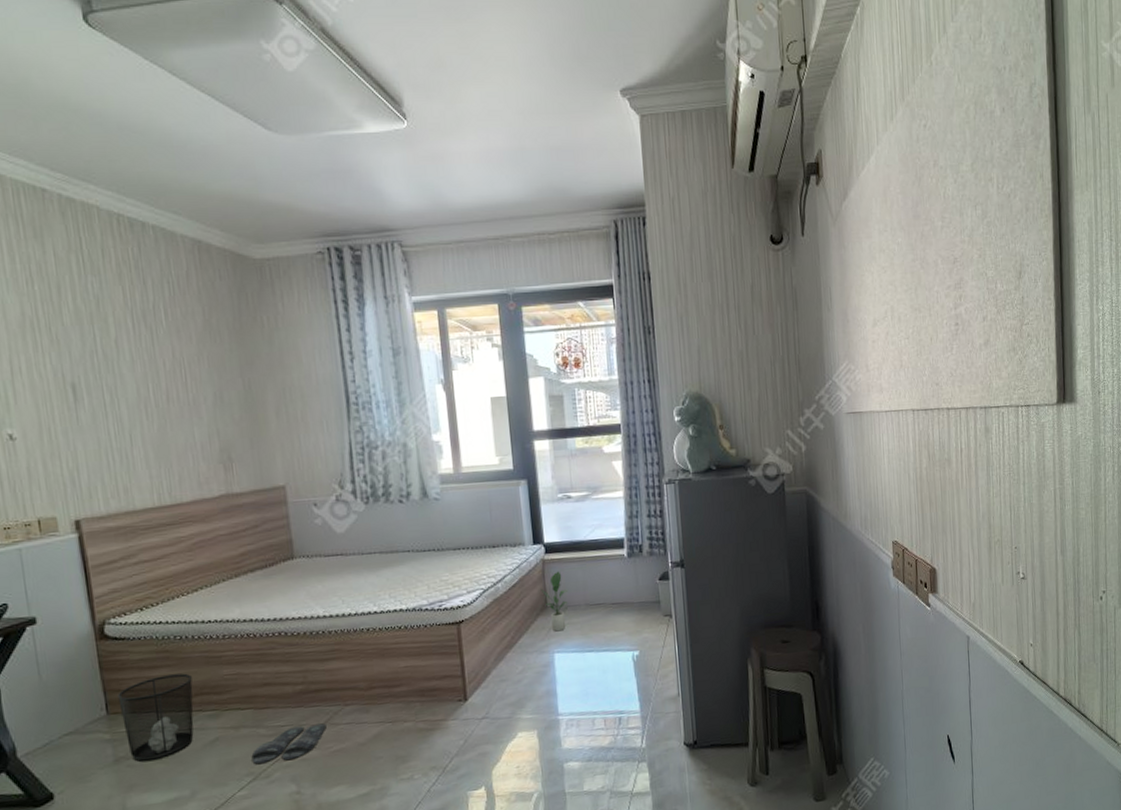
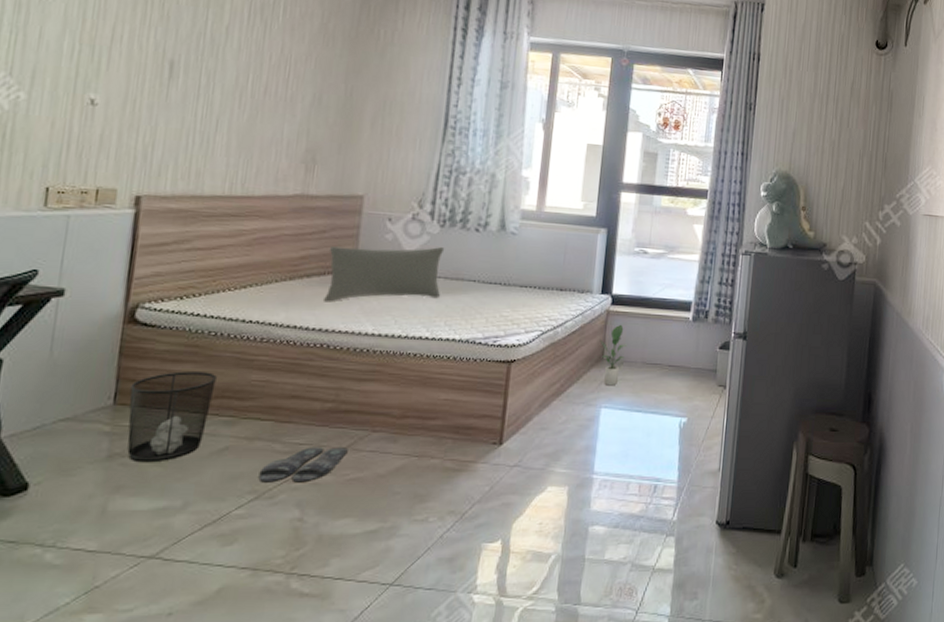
pillow: none [266,524,380,593] -> present [324,246,445,303]

